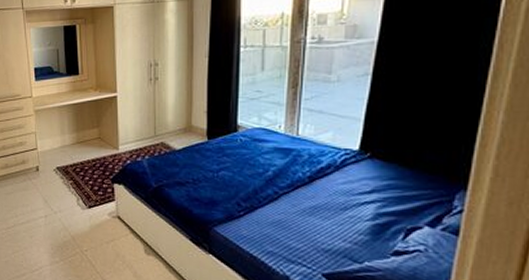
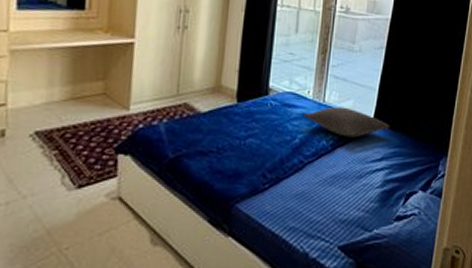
pillow: none [276,139,382,170] -> present [304,106,390,138]

